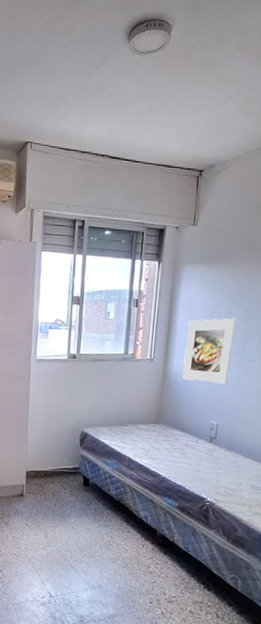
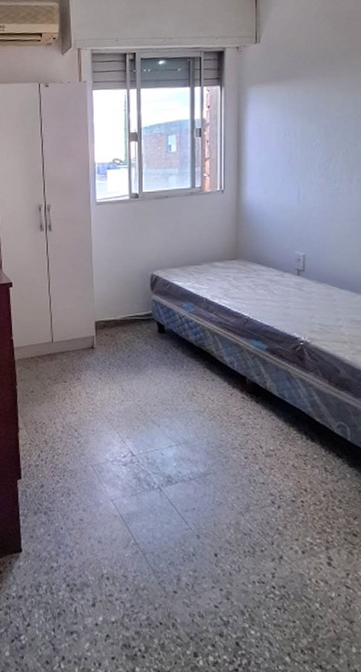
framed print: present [182,318,237,384] -> none [259,137,316,210]

